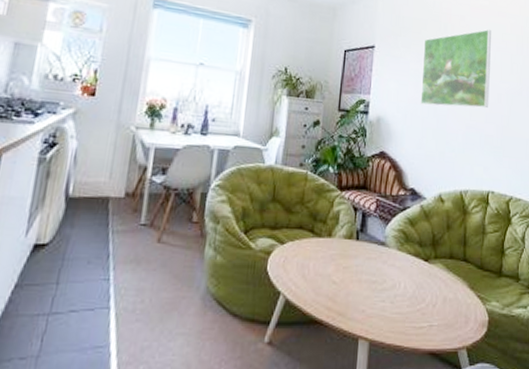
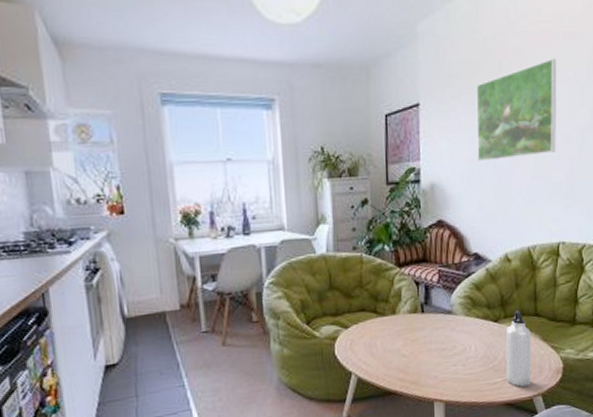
water bottle: none [432,252,459,336] -> present [506,310,531,387]

